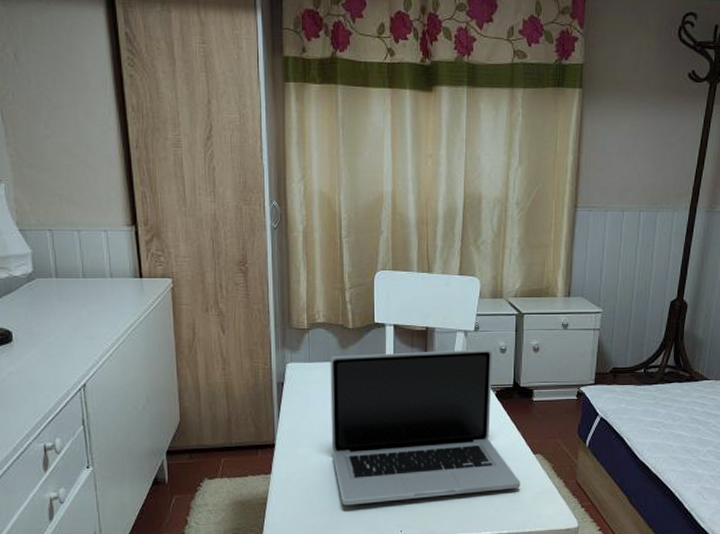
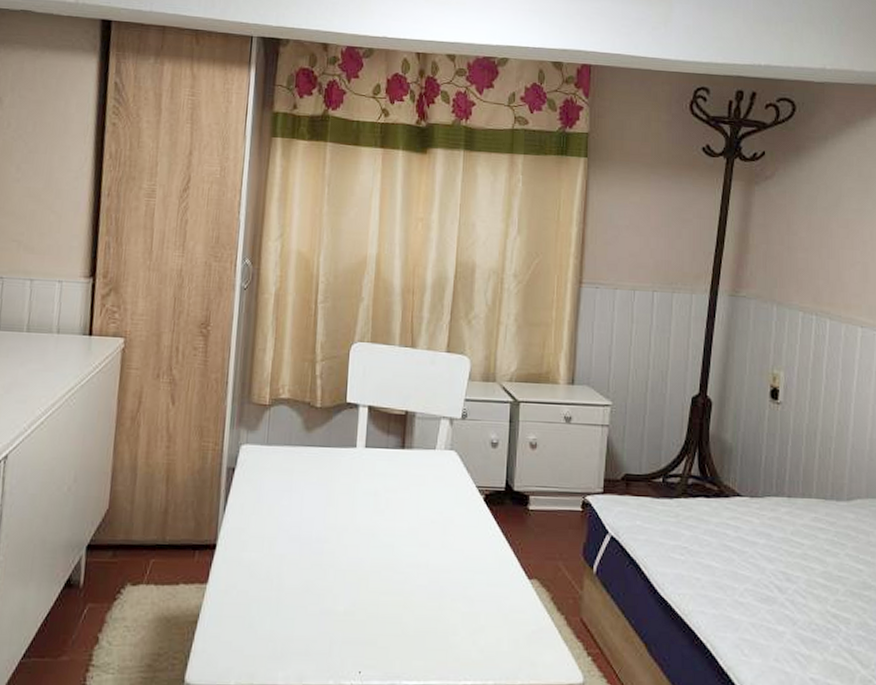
laptop: present [330,349,521,506] -> none [283,439,512,632]

